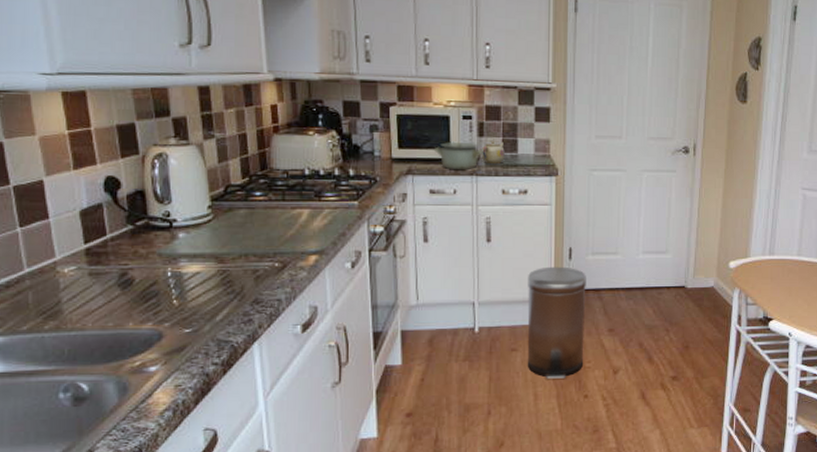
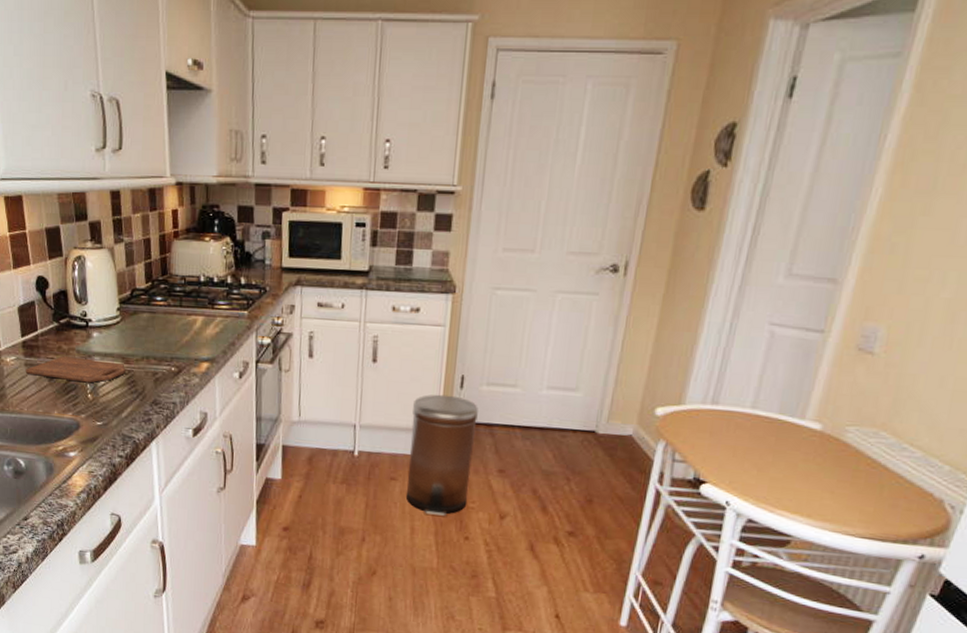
cutting board: none [89,261,221,288] -> present [25,356,126,383]
saucepan: present [435,141,485,171] -> none [325,251,377,284]
teapot: present [481,140,505,165] -> none [372,250,399,278]

